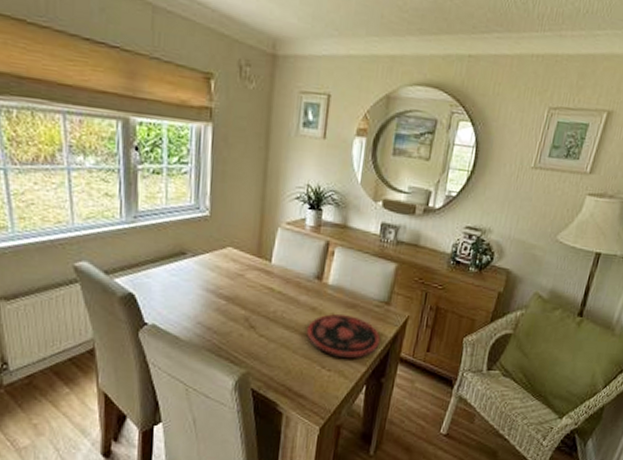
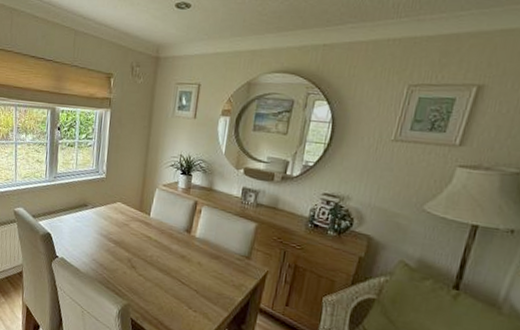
plate: present [306,314,381,359] -> none [177,262,241,304]

